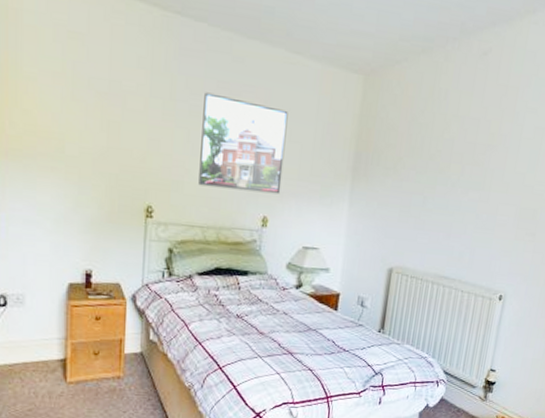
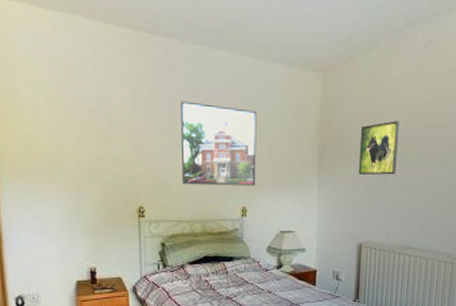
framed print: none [395,135,445,196] -> present [358,121,400,175]

